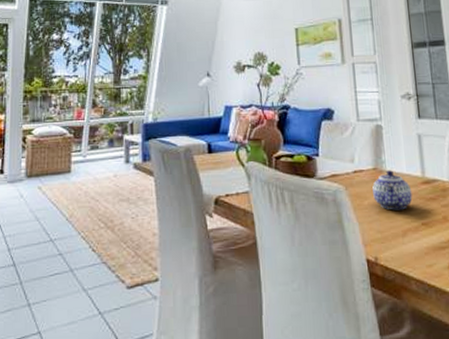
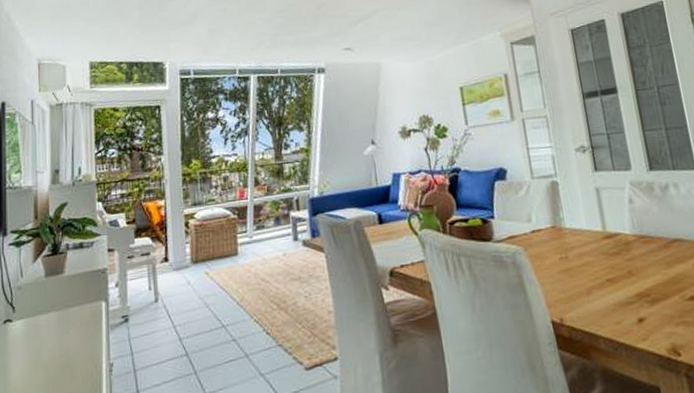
teapot: present [372,170,413,210] -> none [552,227,595,269]

